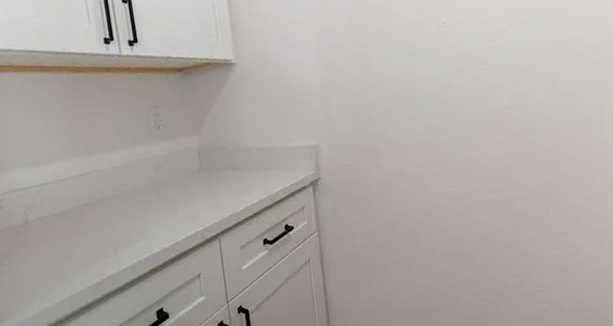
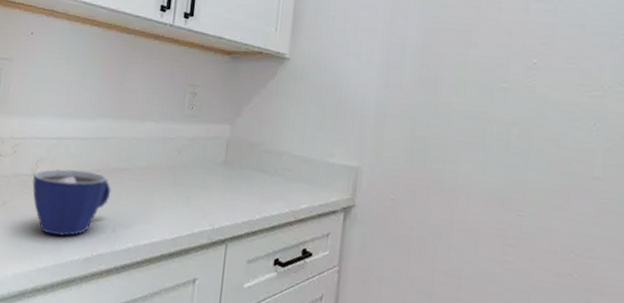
cup: none [26,206,104,272] -> present [32,168,111,237]

